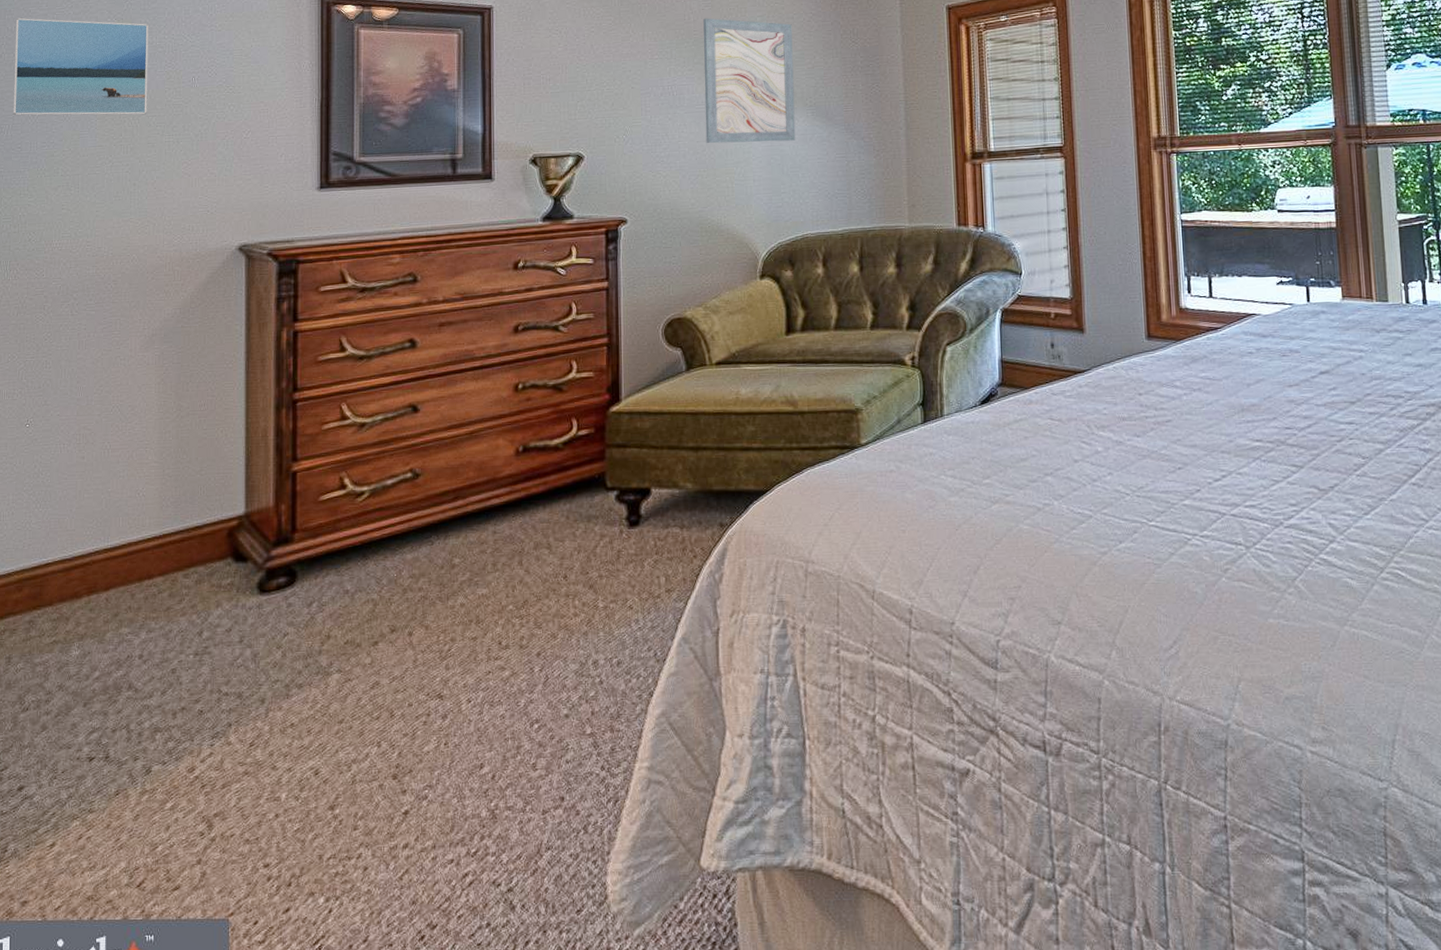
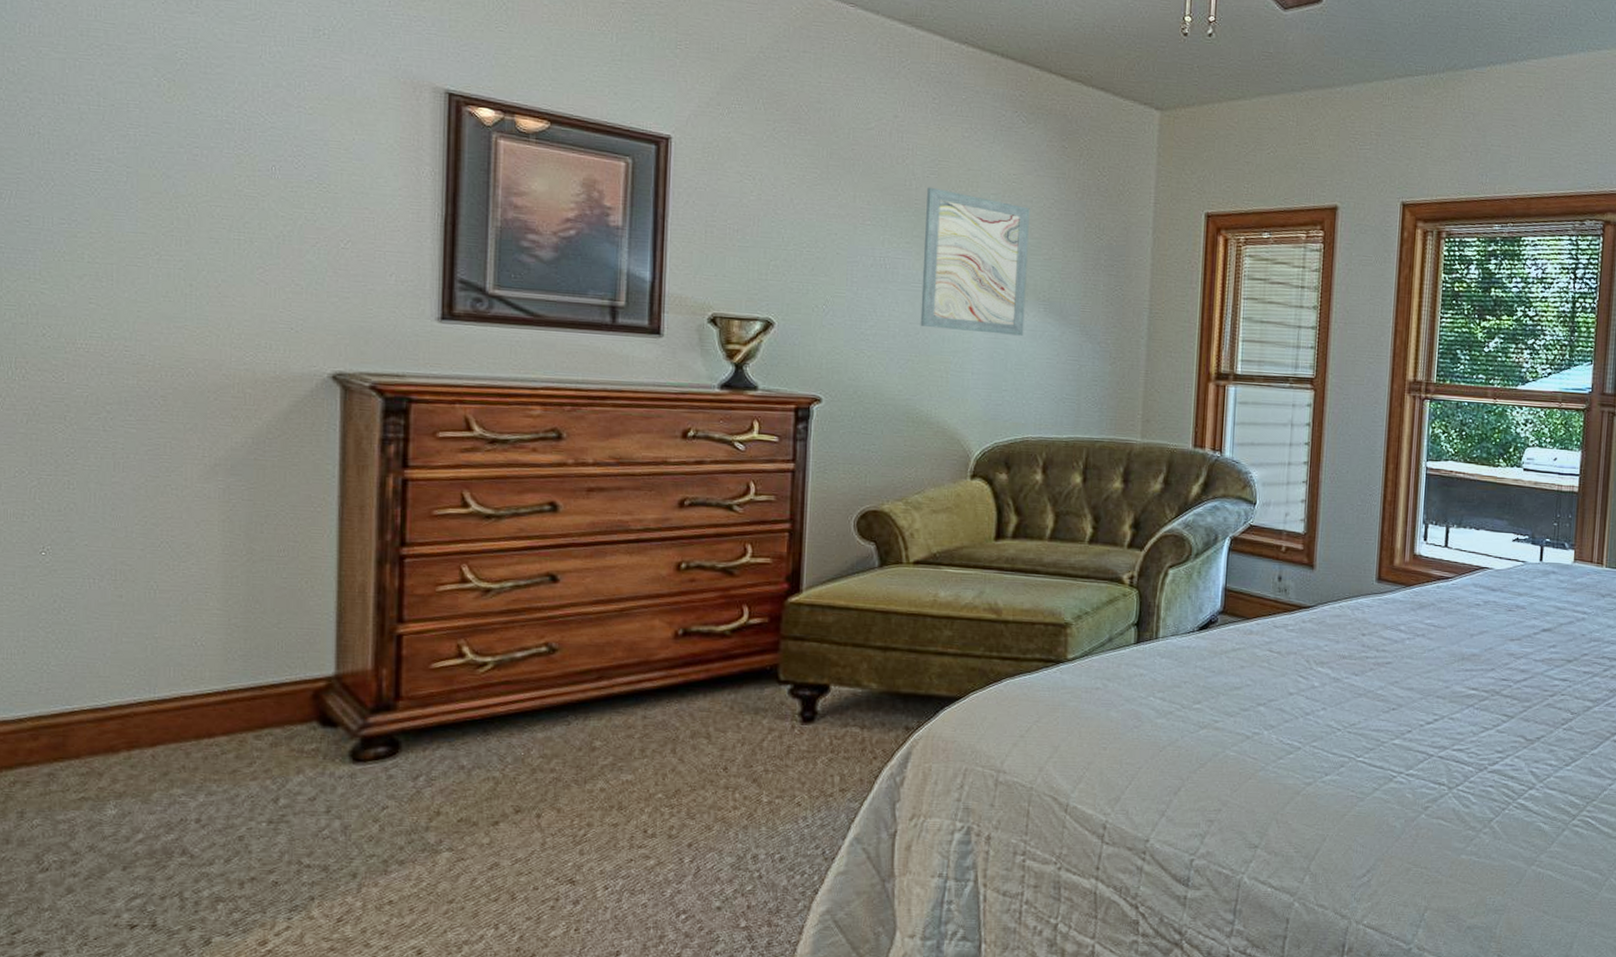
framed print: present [13,17,149,116] -> none [17,57,211,203]

